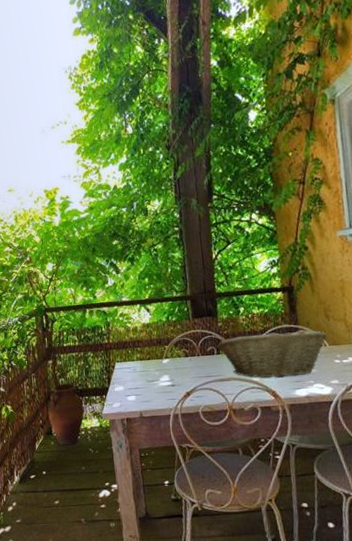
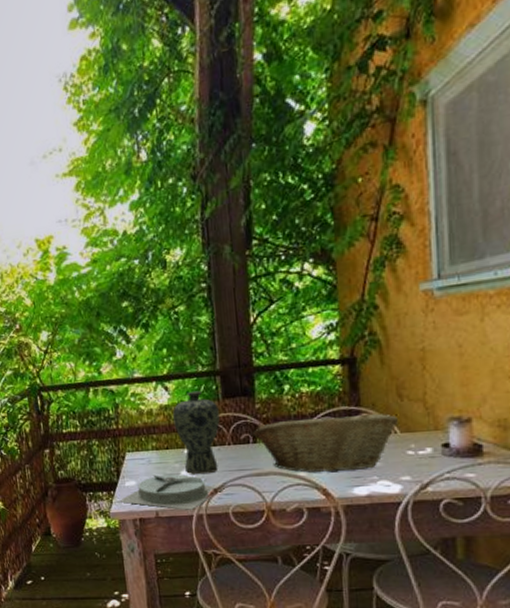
plate: none [109,380,195,411] -> present [118,474,225,510]
vase: none [153,312,191,381] -> present [173,390,220,475]

